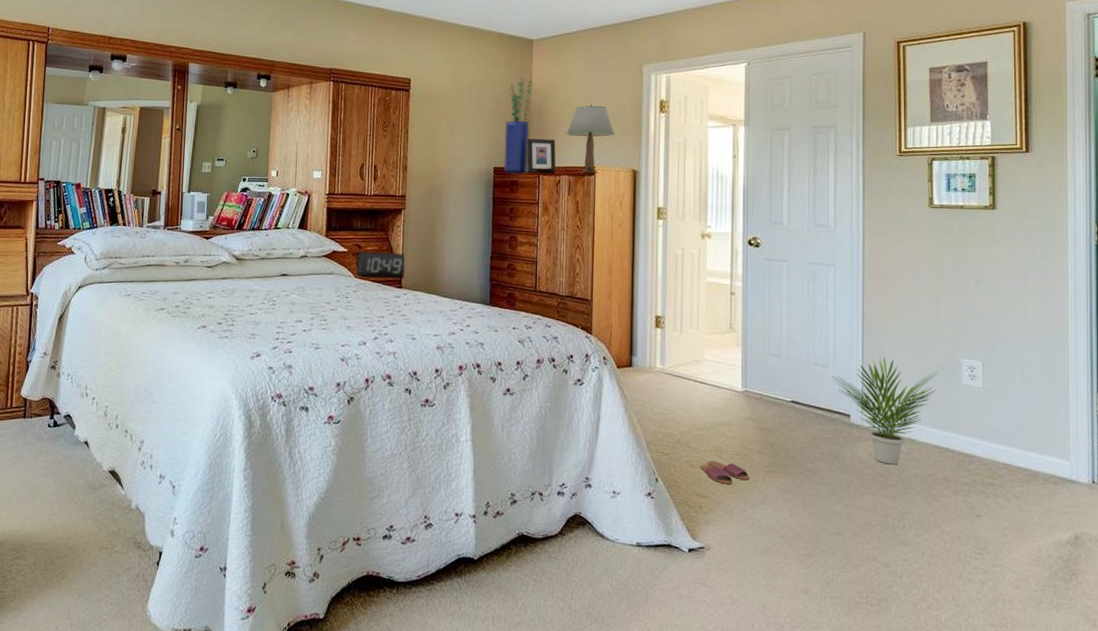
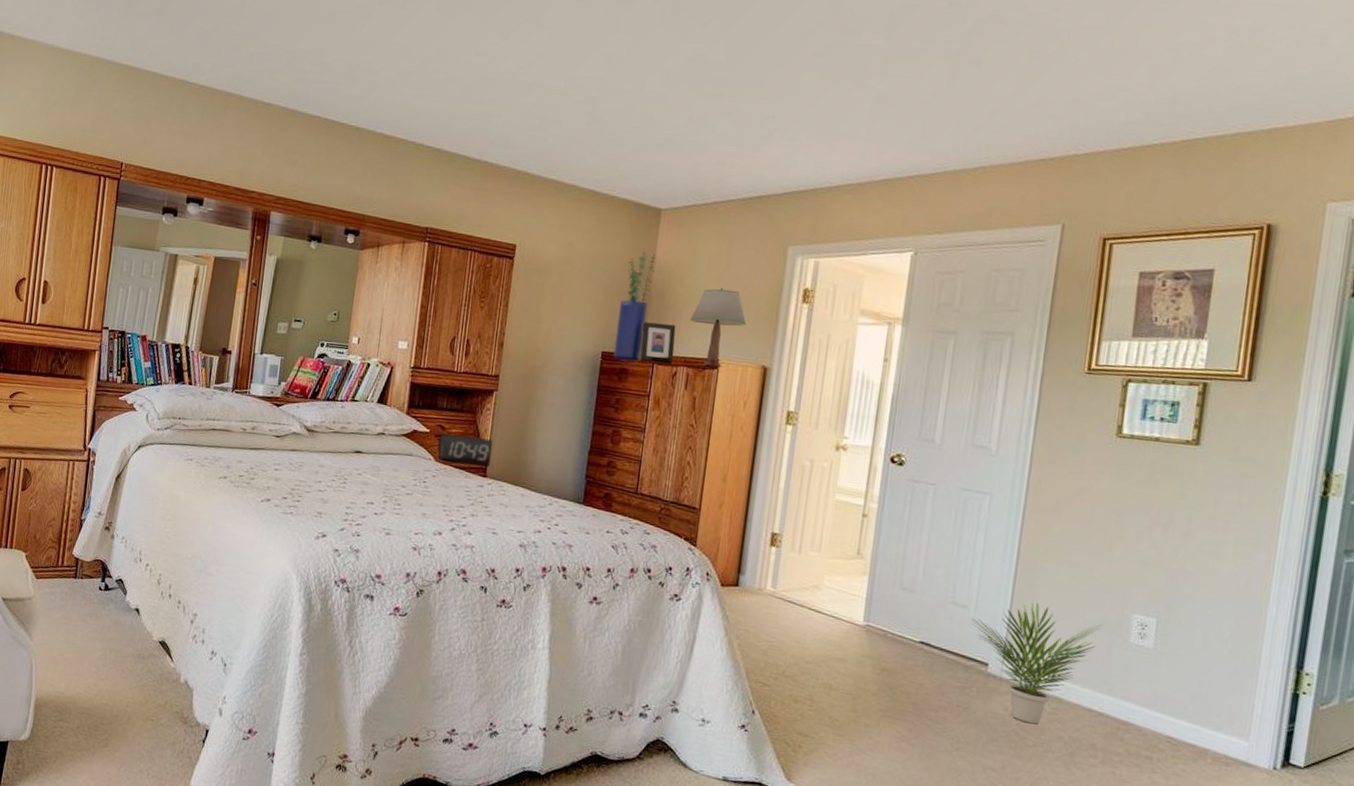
slippers: present [700,461,750,485] -> none [804,697,861,726]

